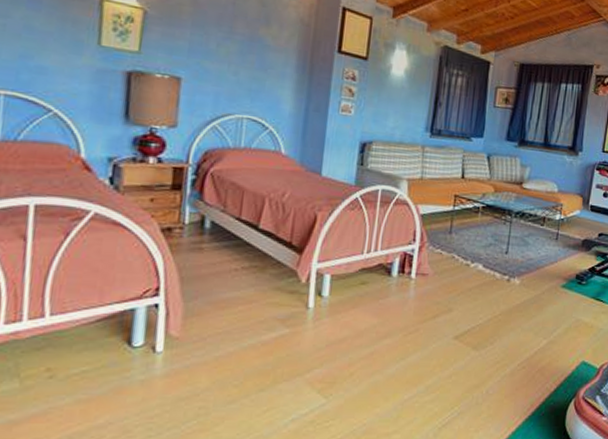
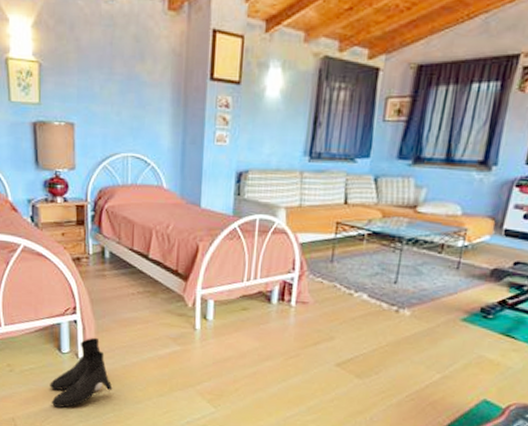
boots: none [108,324,199,421] -> present [50,337,113,408]

